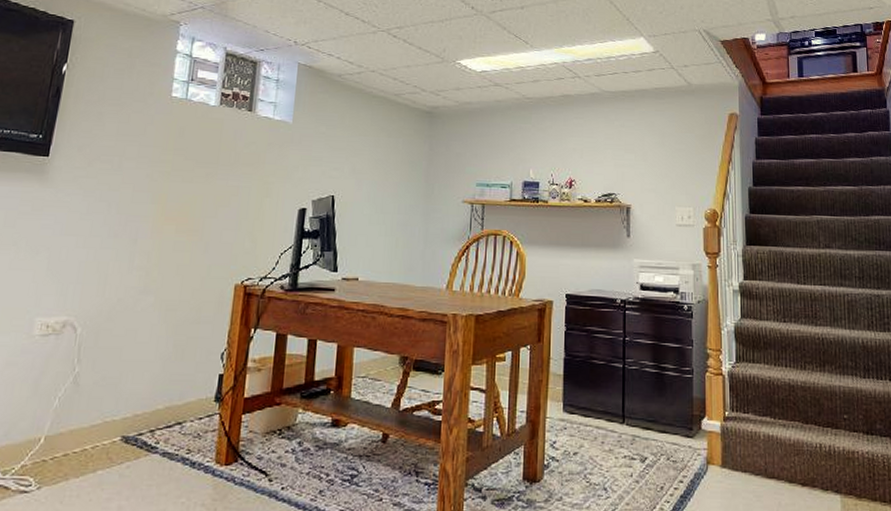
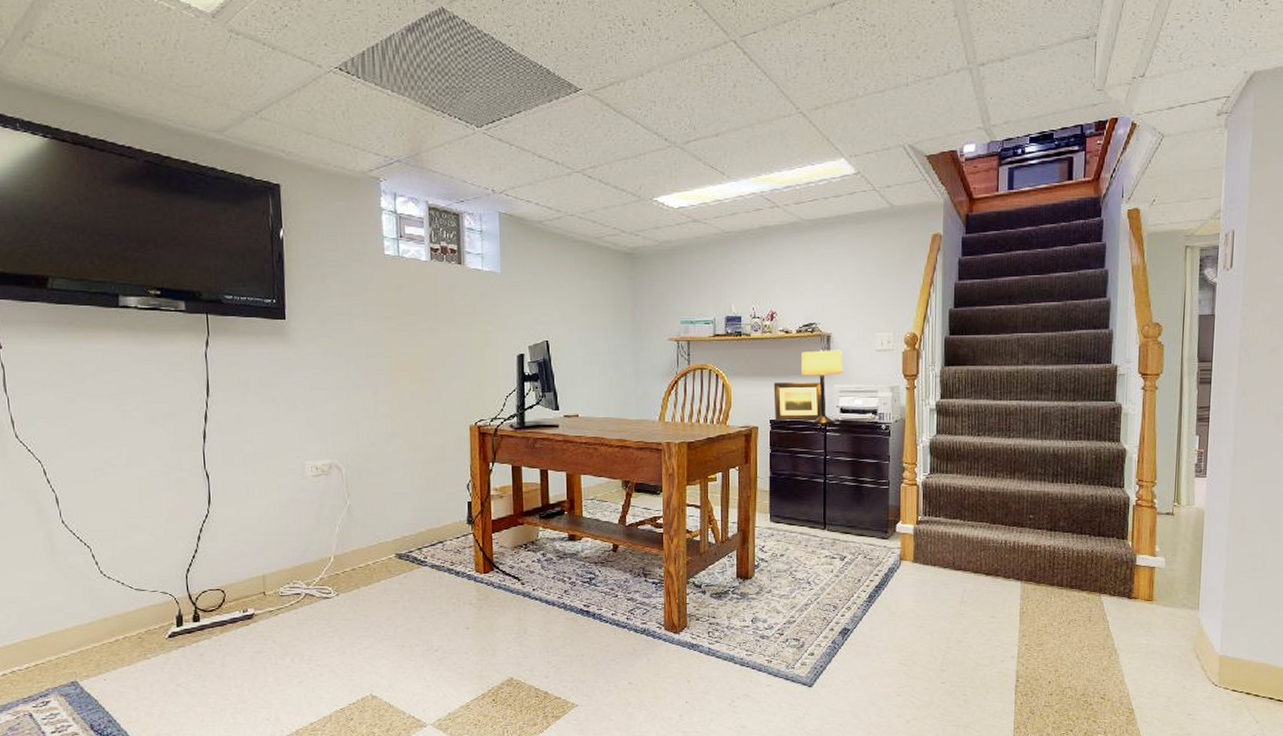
picture frame: none [570,254,621,297] -> present [773,382,822,421]
table lamp: none [600,221,643,303] -> present [801,350,843,425]

